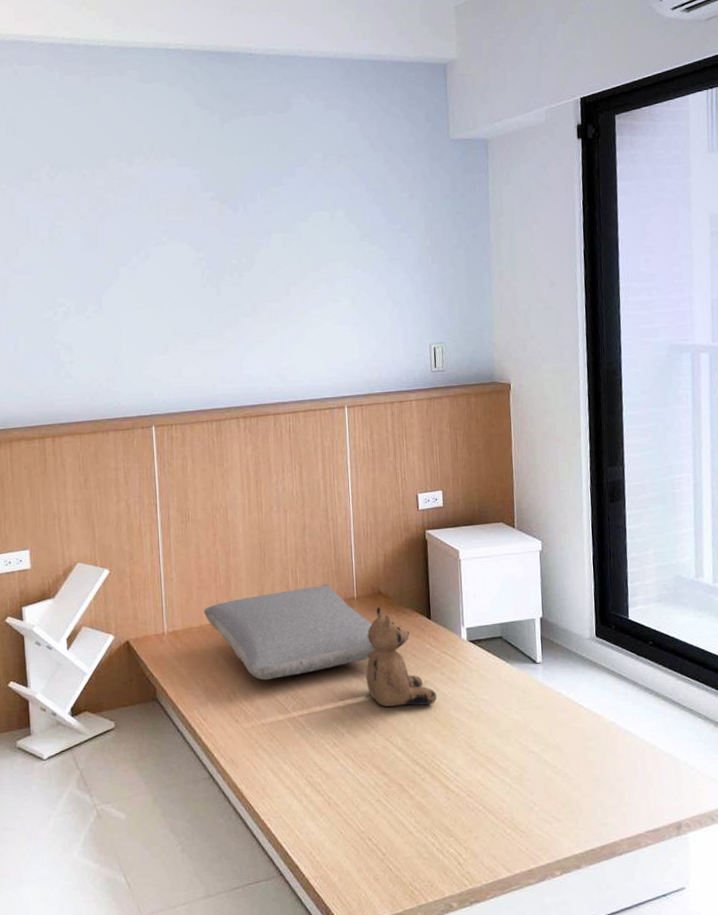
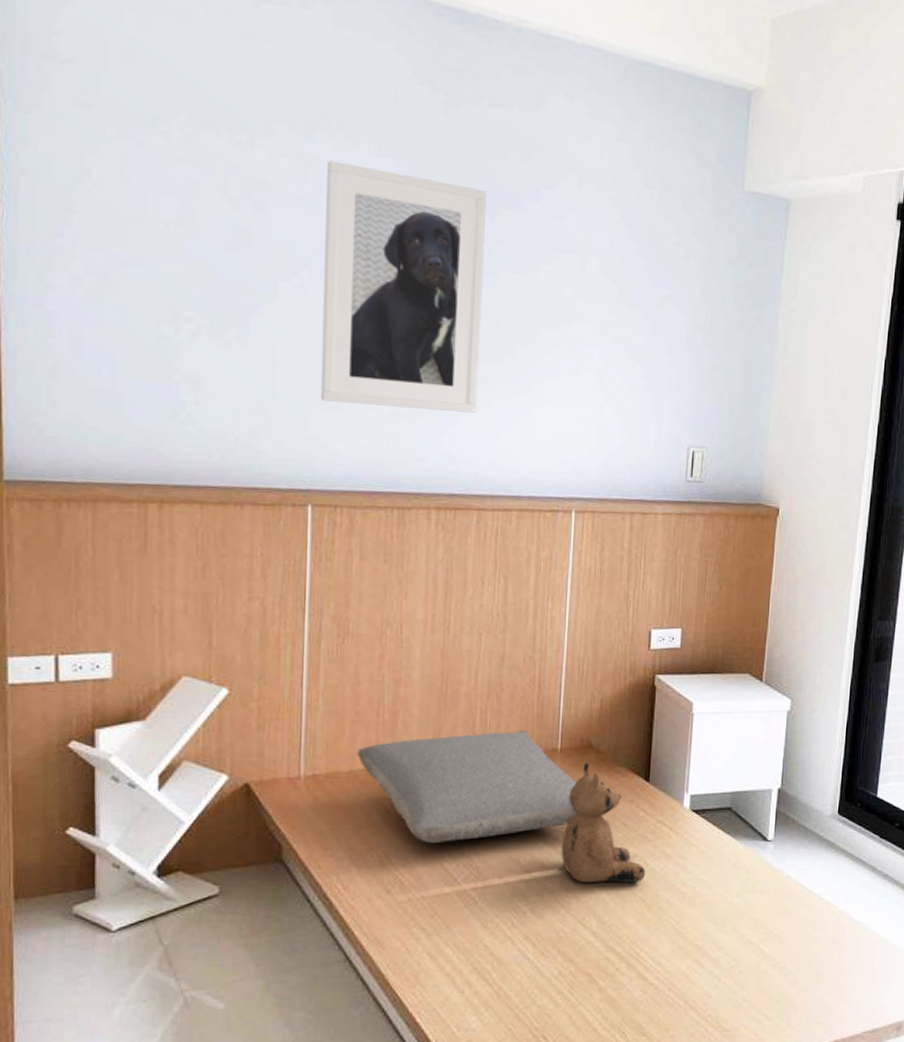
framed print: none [144,175,265,348] -> present [320,160,486,413]

